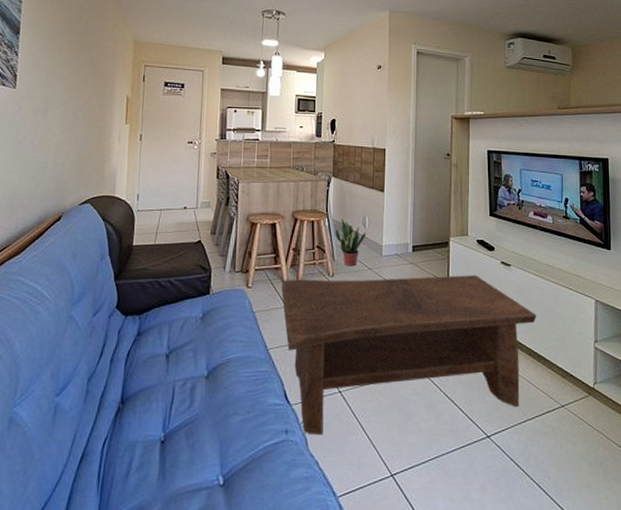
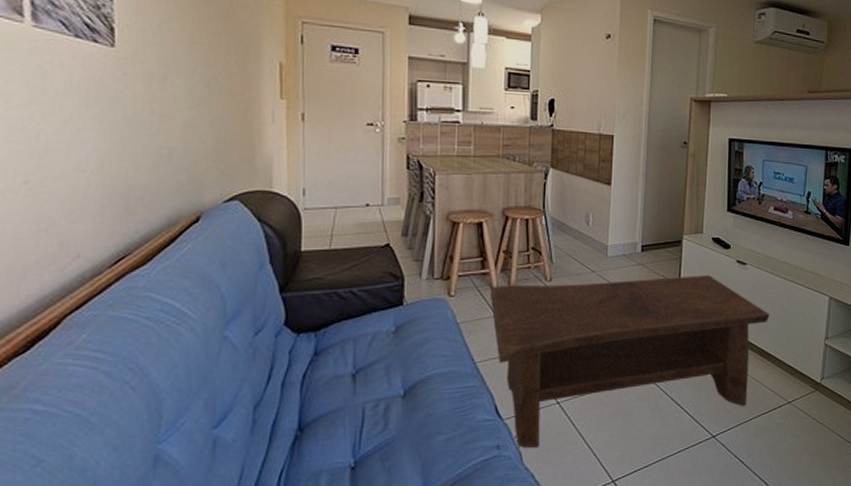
potted plant: present [334,218,367,267] -> none [553,215,590,270]

